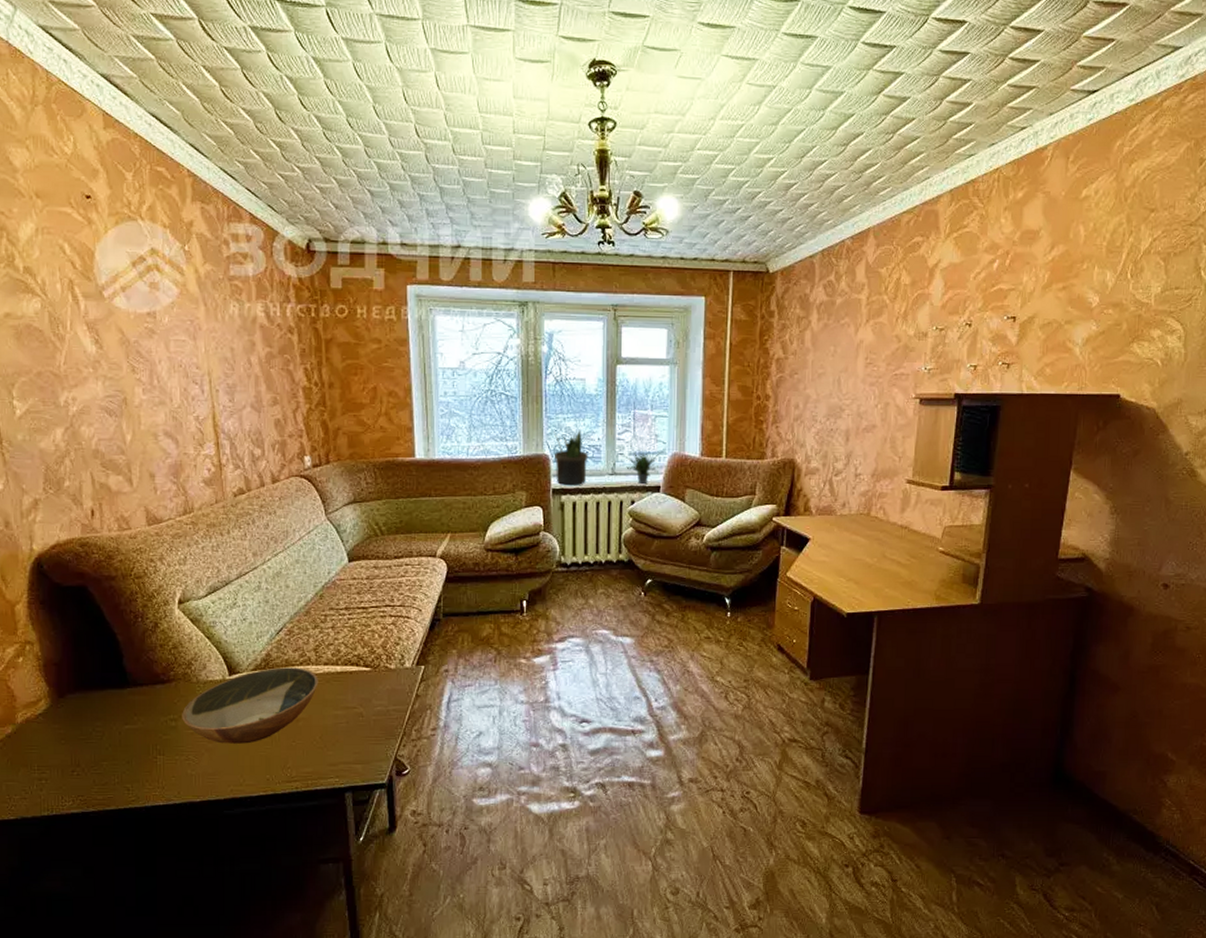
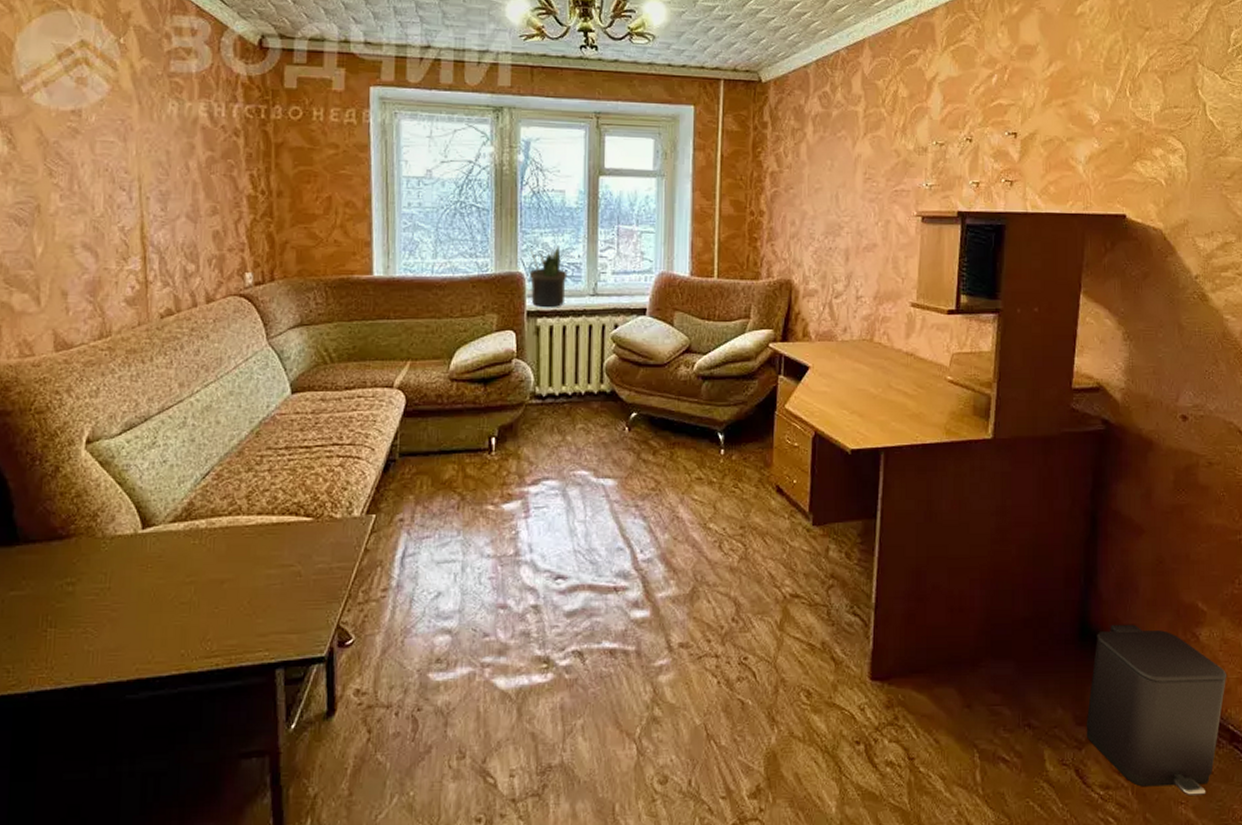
bowl: present [182,667,318,744] -> none [81,518,250,612]
potted plant: present [621,444,666,484] -> none [603,263,653,306]
pedal bin: none [1055,770,1192,920] -> present [1086,624,1227,797]

